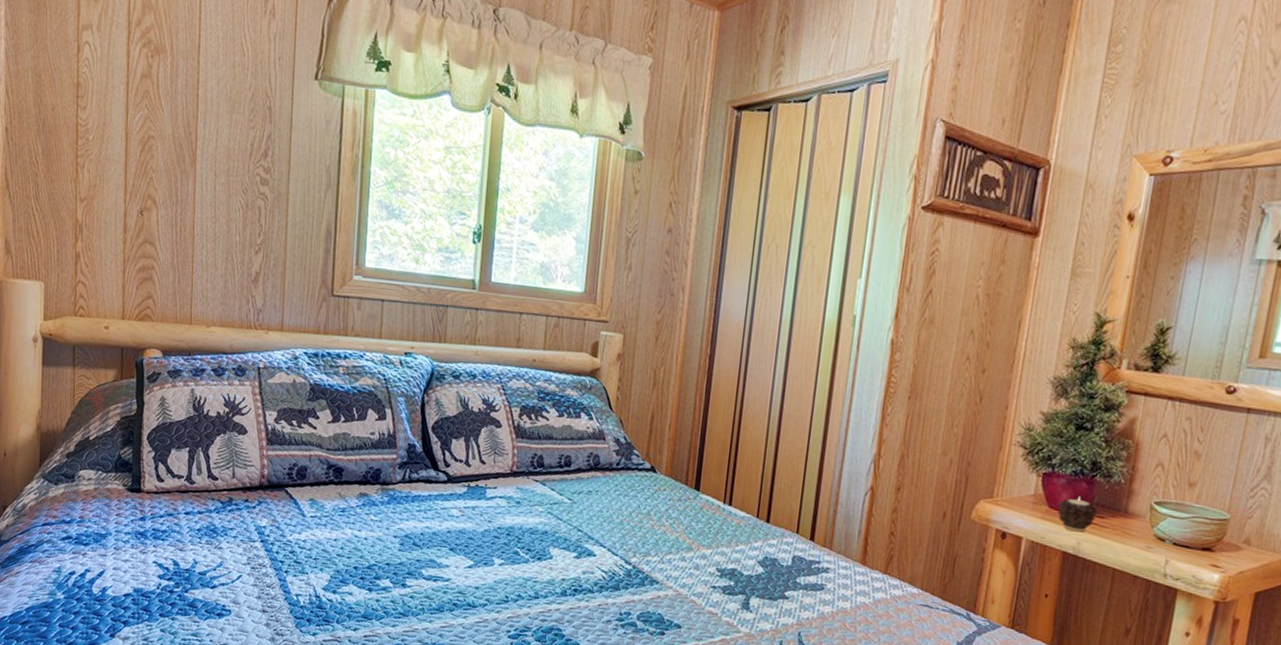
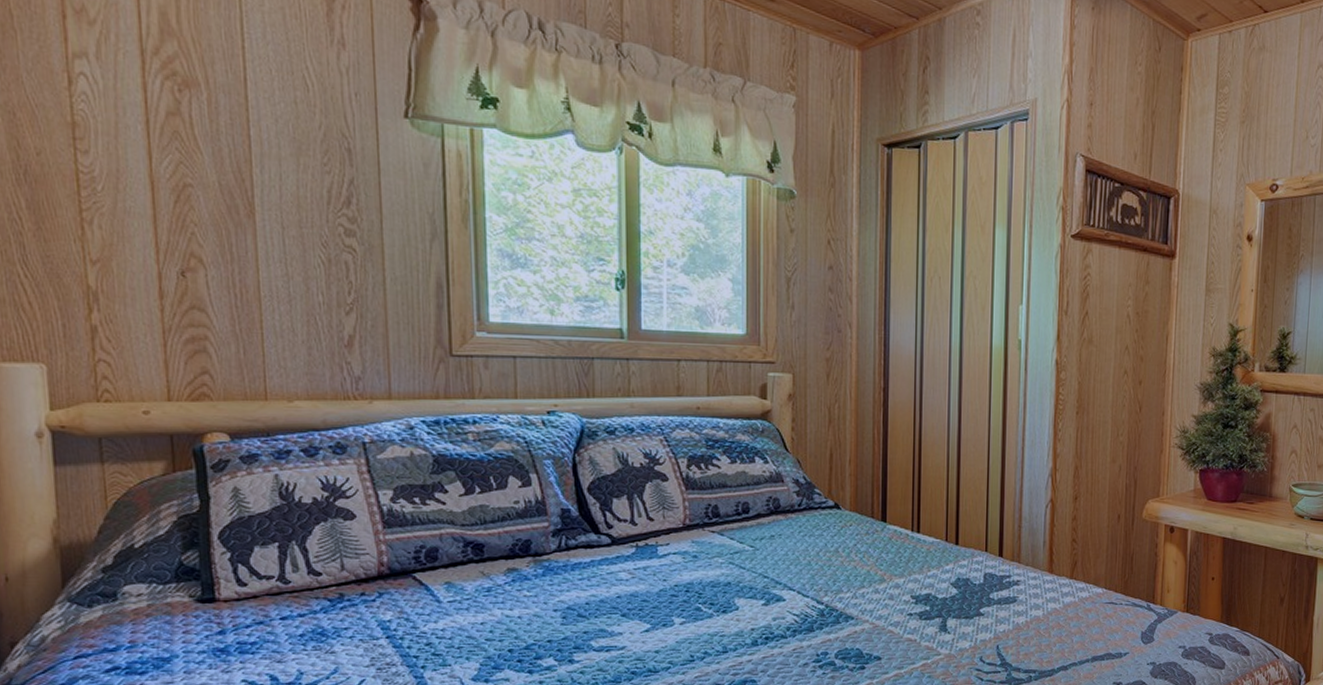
candle: present [1057,496,1098,533] -> none [1215,487,1248,519]

